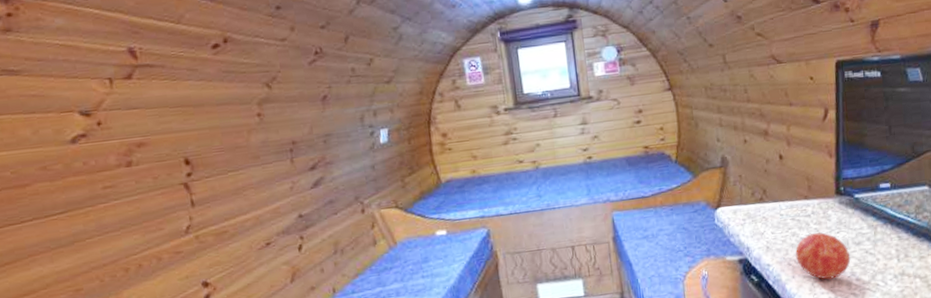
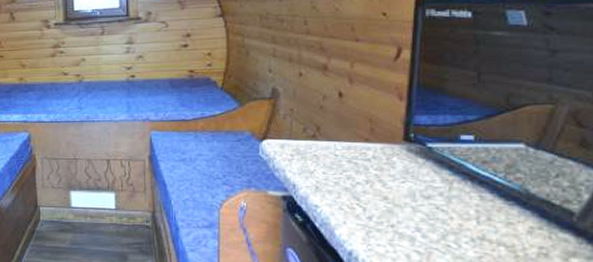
apple: present [795,232,851,280] -> none [350,180,417,231]

